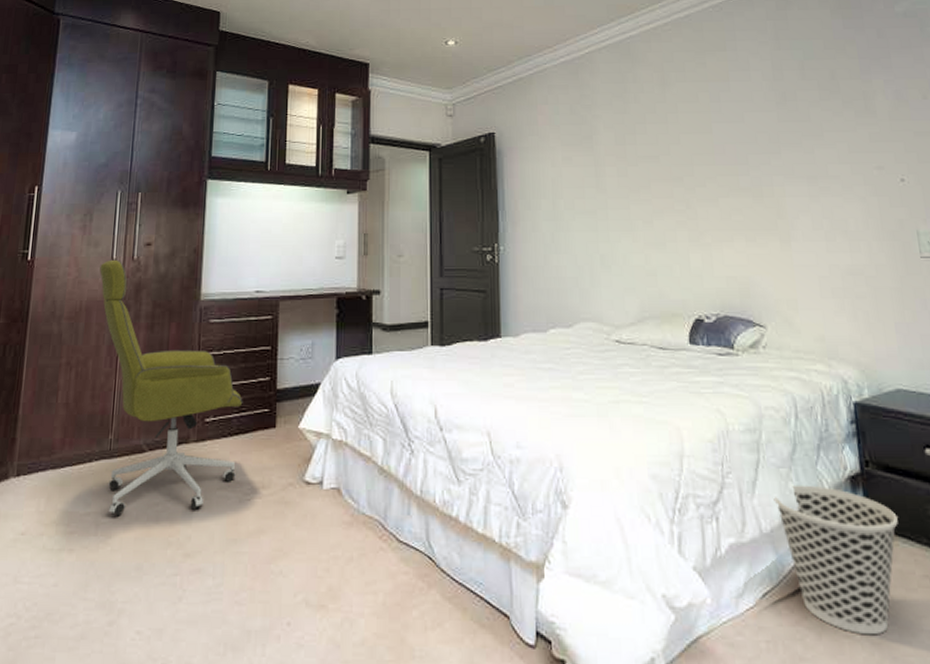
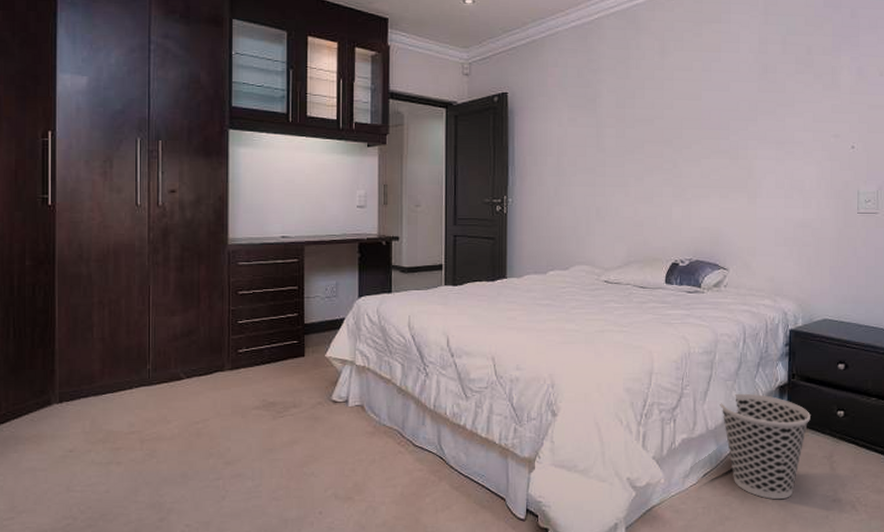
office chair: present [99,259,243,516] -> none [125,205,273,434]

